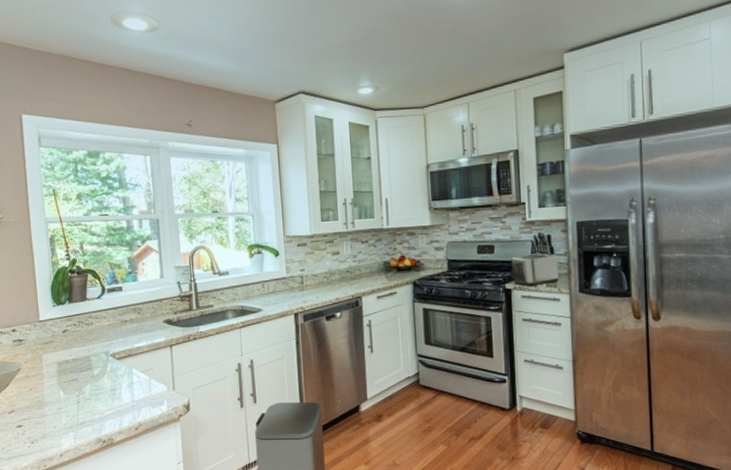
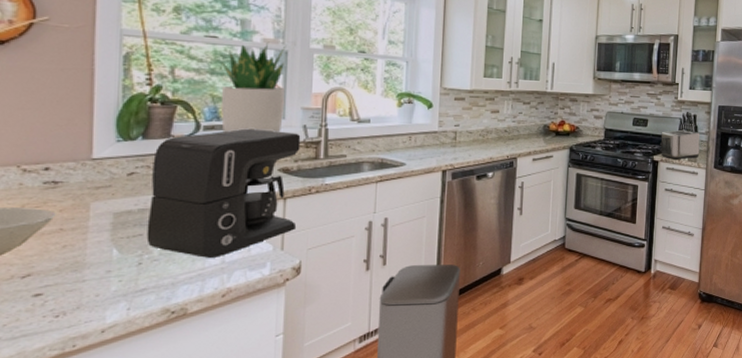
coffee maker: none [77,287,183,397] -> present [146,128,301,258]
planter: none [112,214,162,294] -> present [220,43,287,133]

